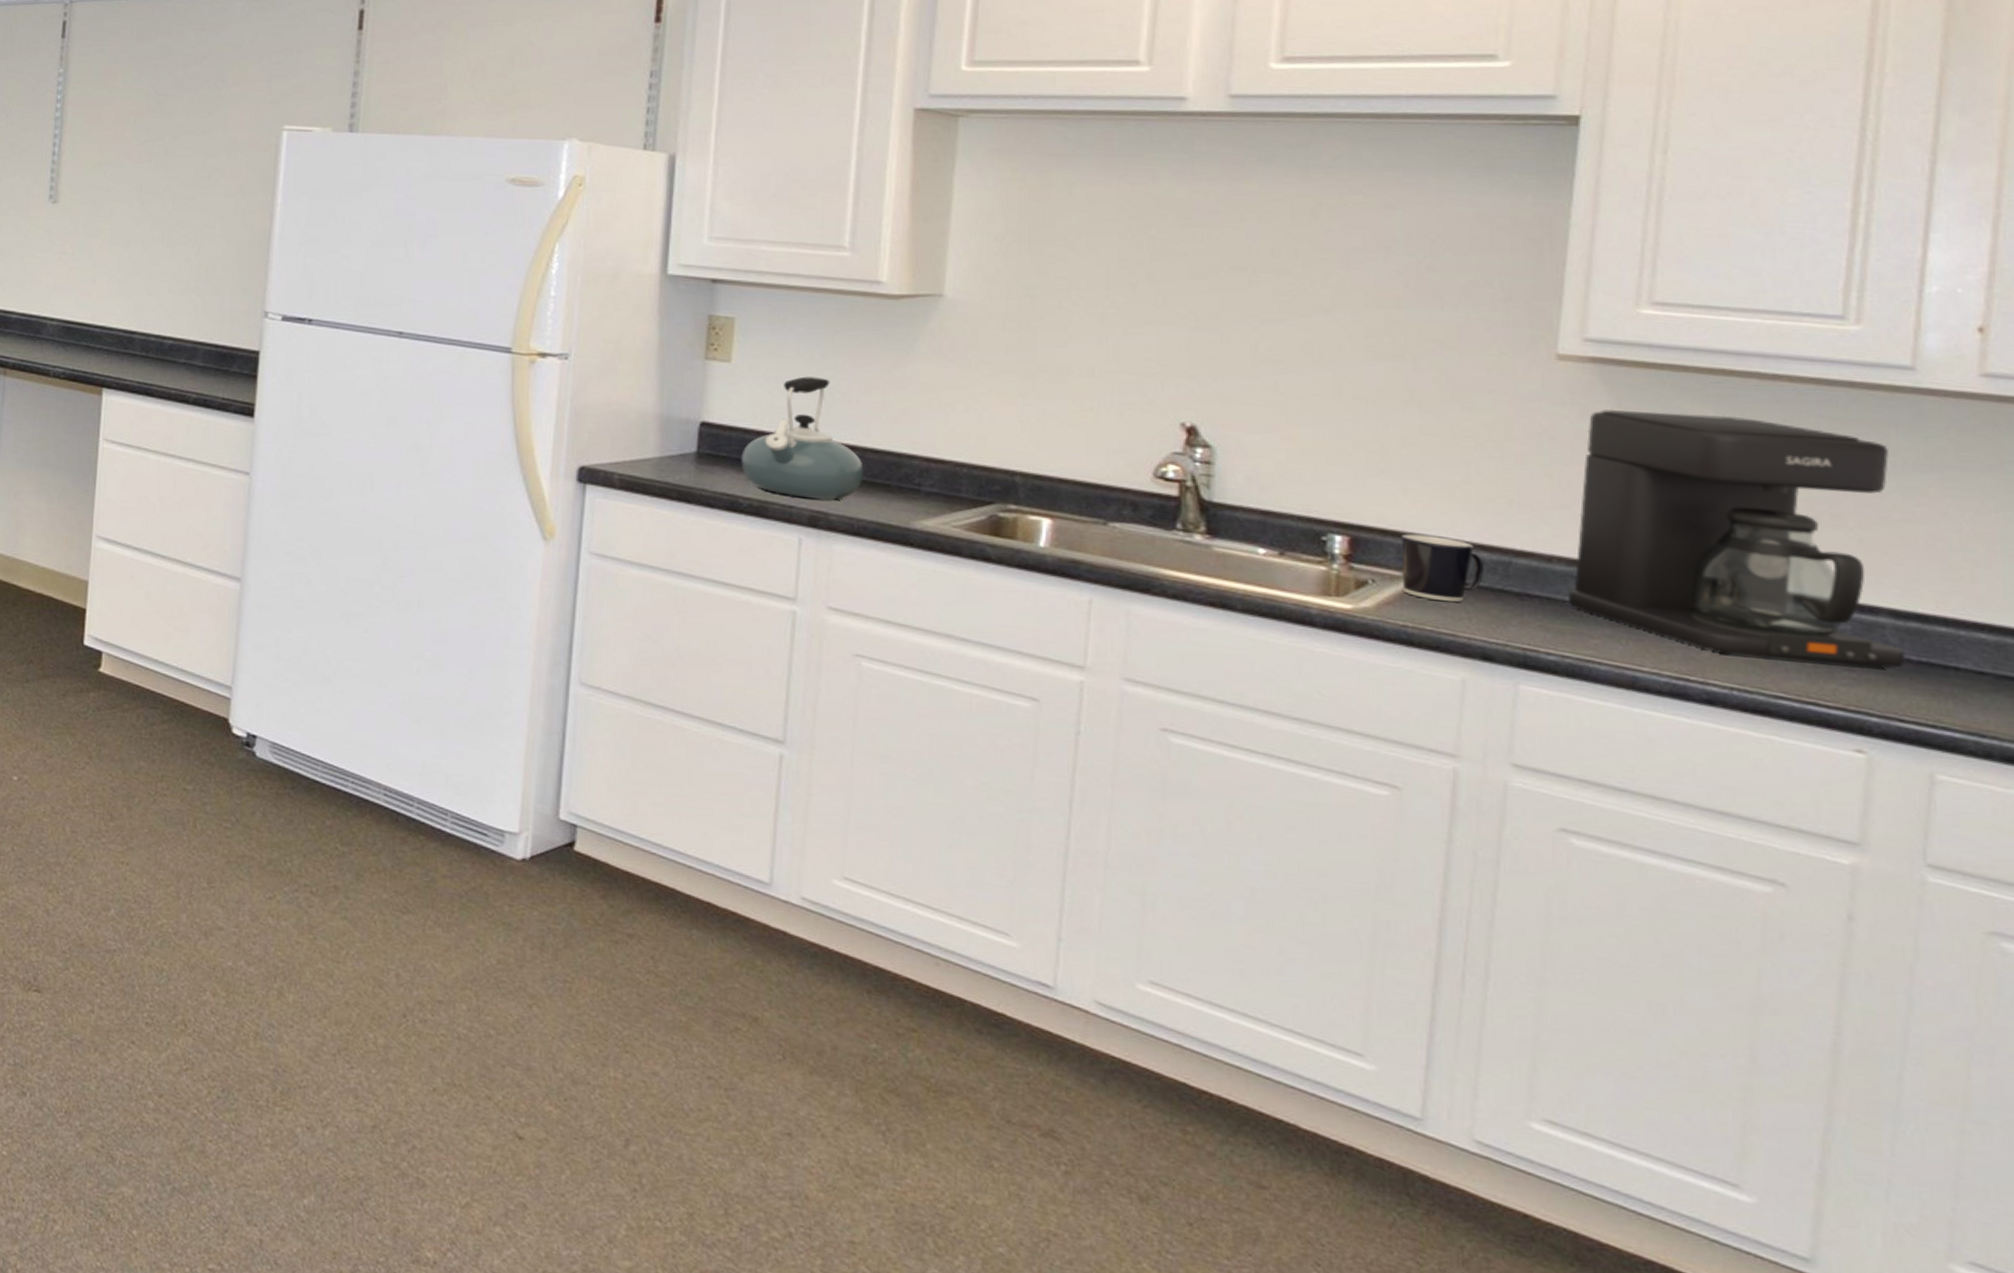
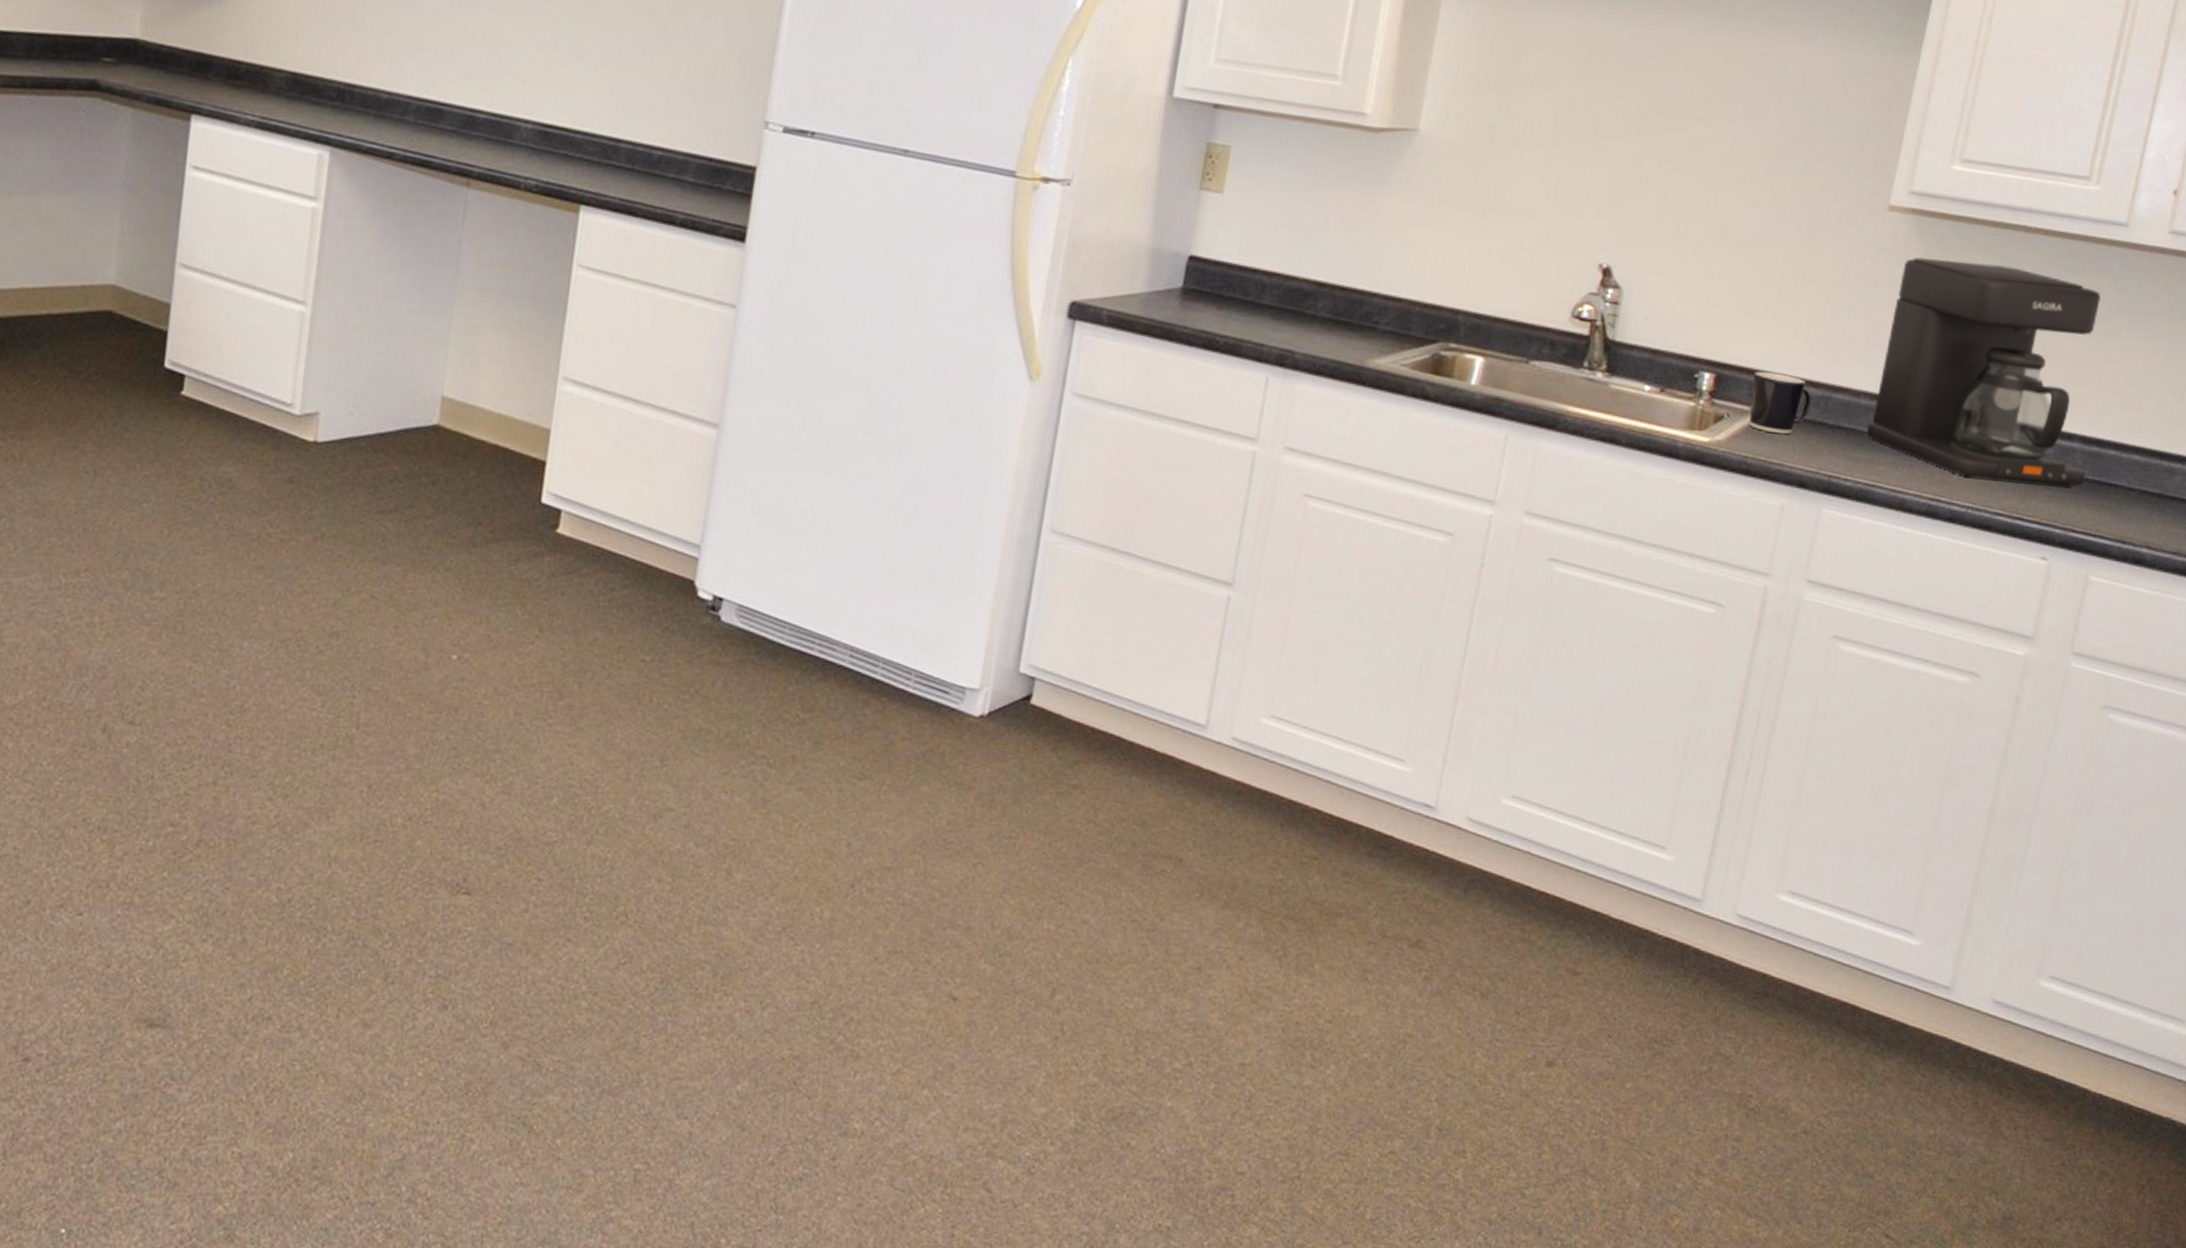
kettle: present [741,376,864,500] -> none [1222,210,1331,338]

